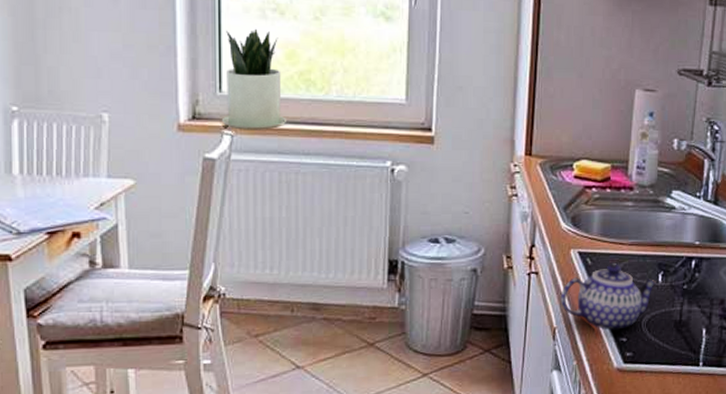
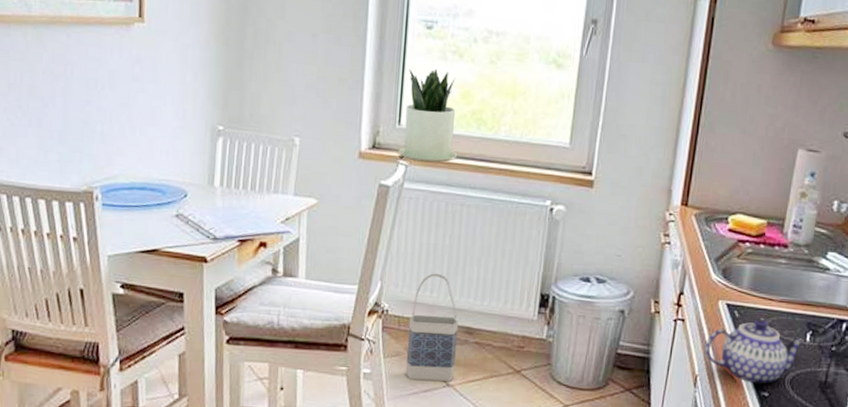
bag: none [249,249,304,365] -> present [405,273,459,381]

